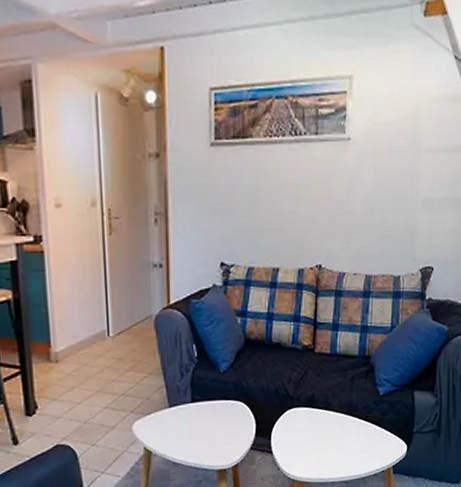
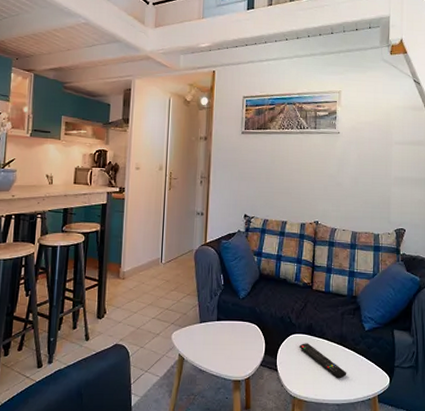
remote control: none [299,417,357,454] -> present [299,343,347,379]

